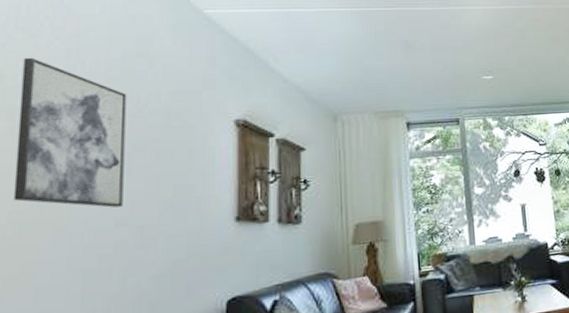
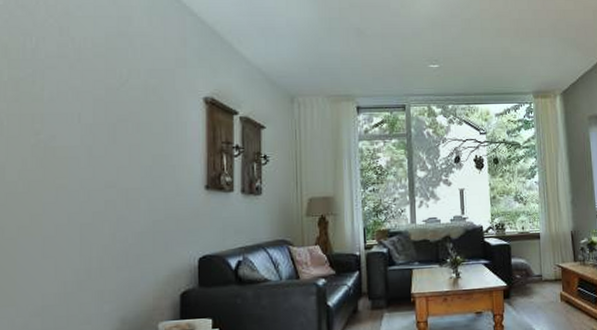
wall art: present [13,57,127,208] -> none [21,33,111,171]

